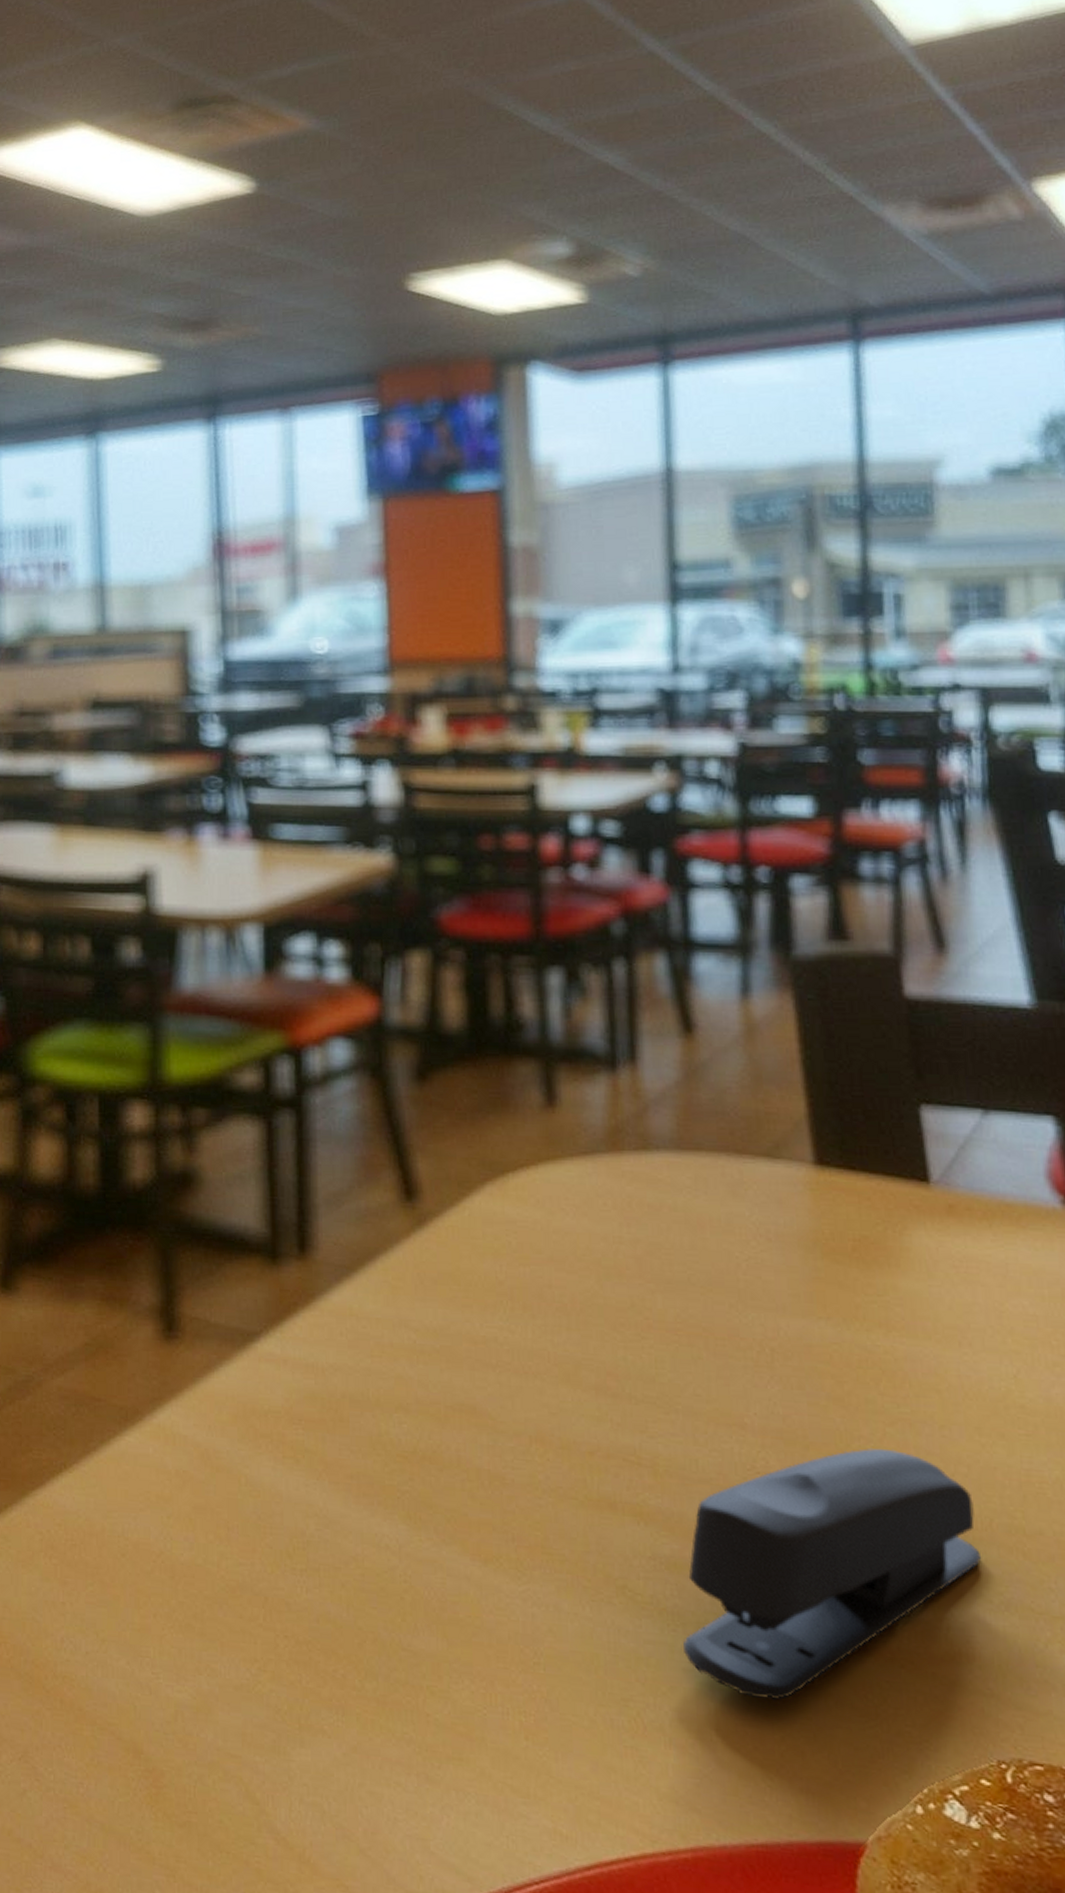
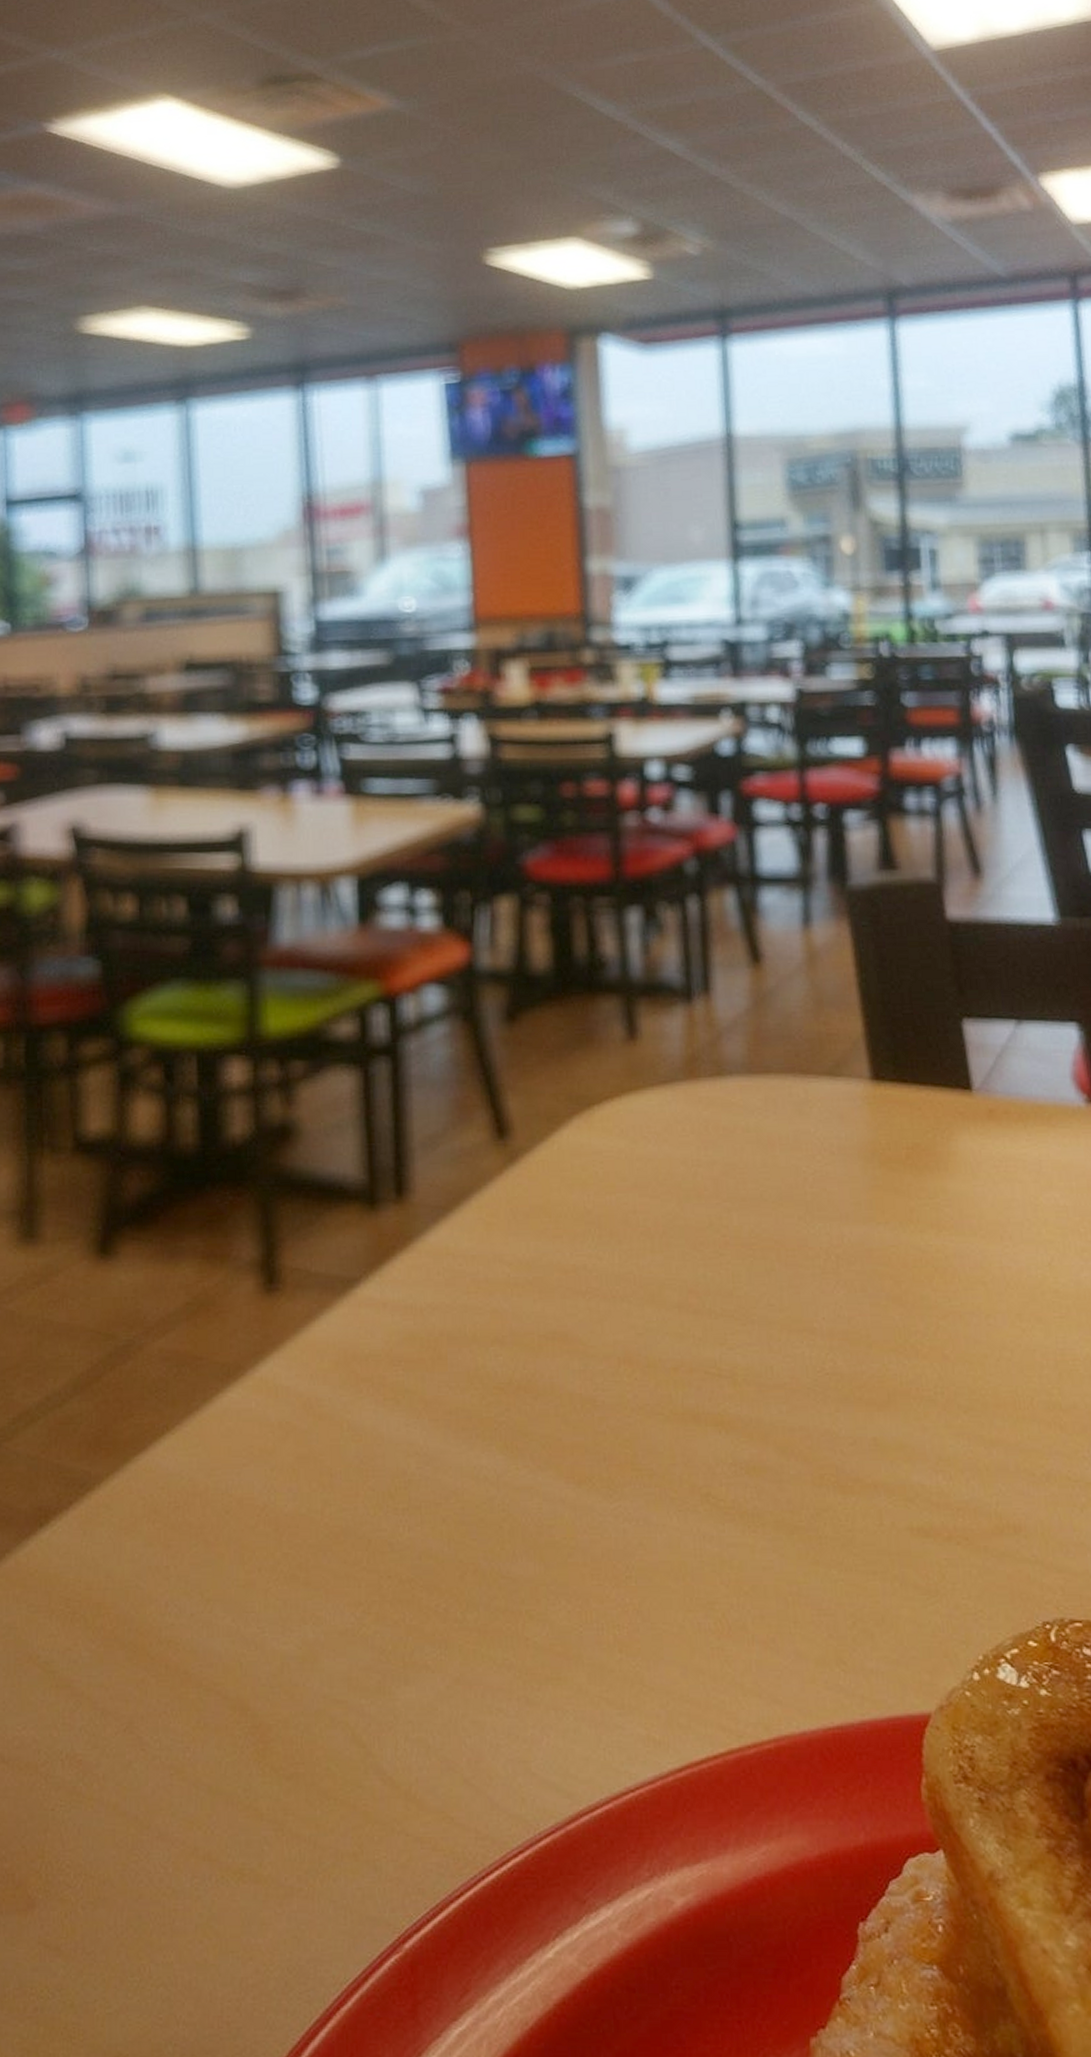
stapler: present [683,1448,982,1701] -> none [763,1340,1025,1589]

